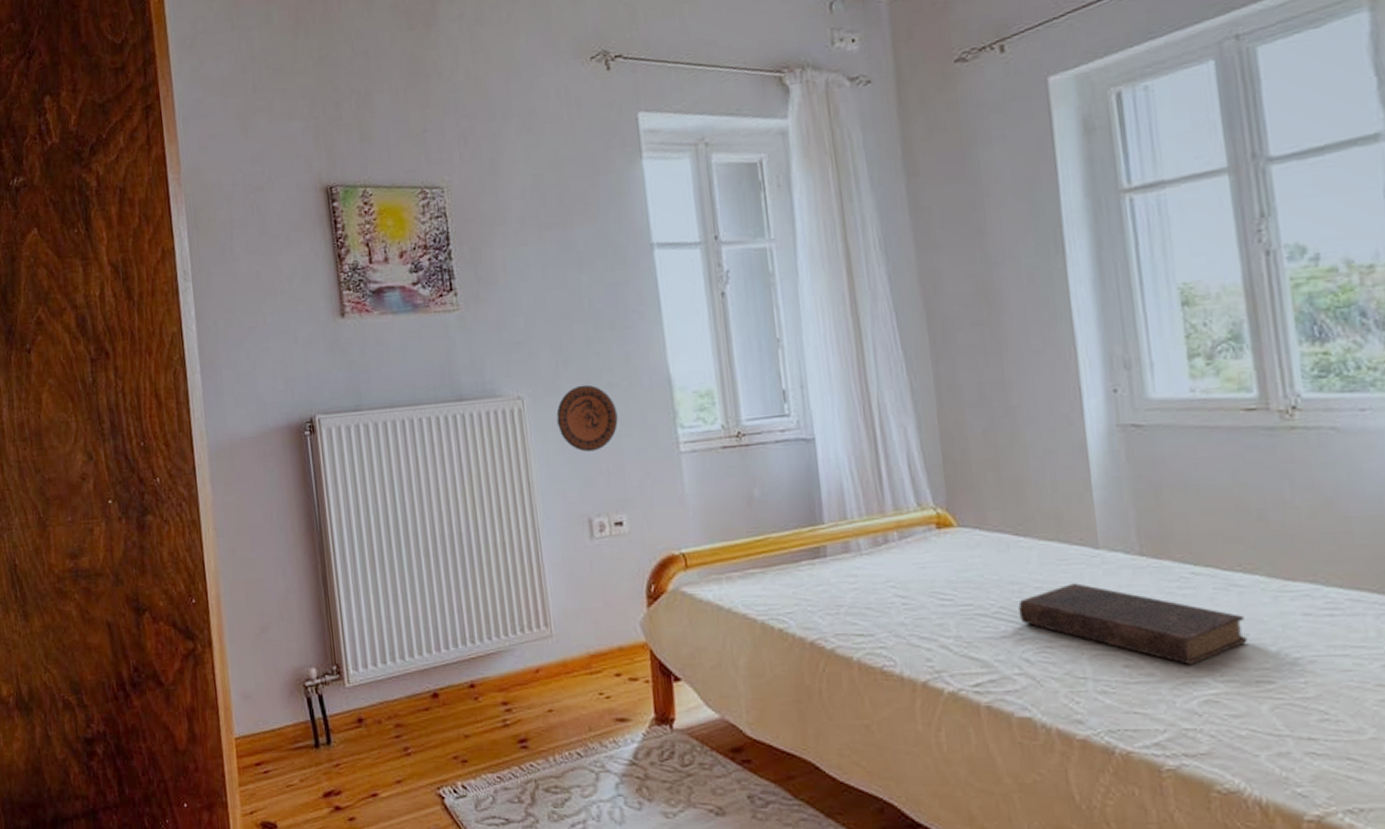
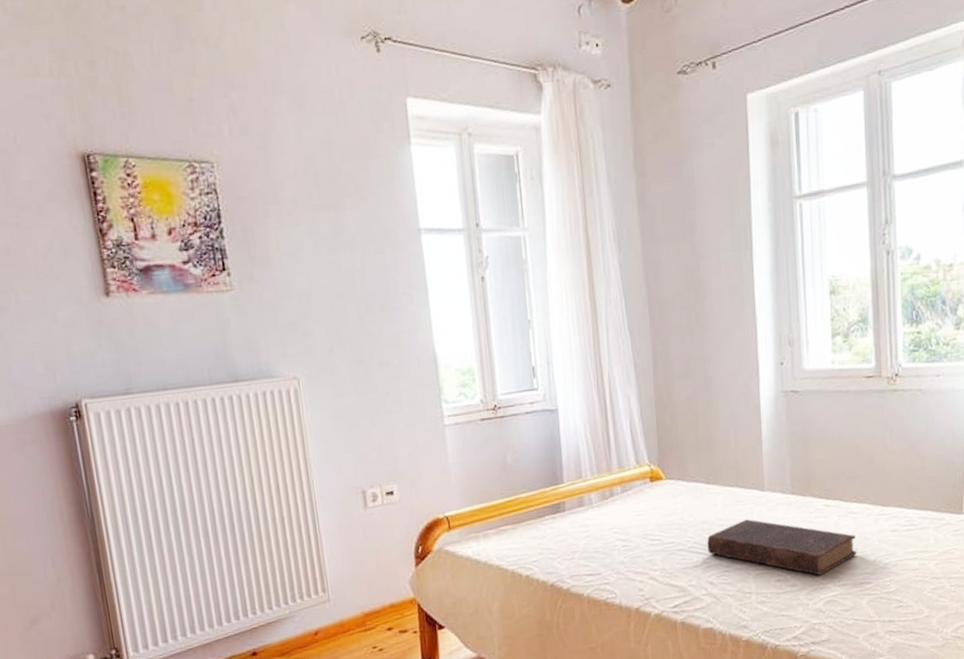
decorative plate: present [556,384,618,452] -> none [331,364,389,428]

